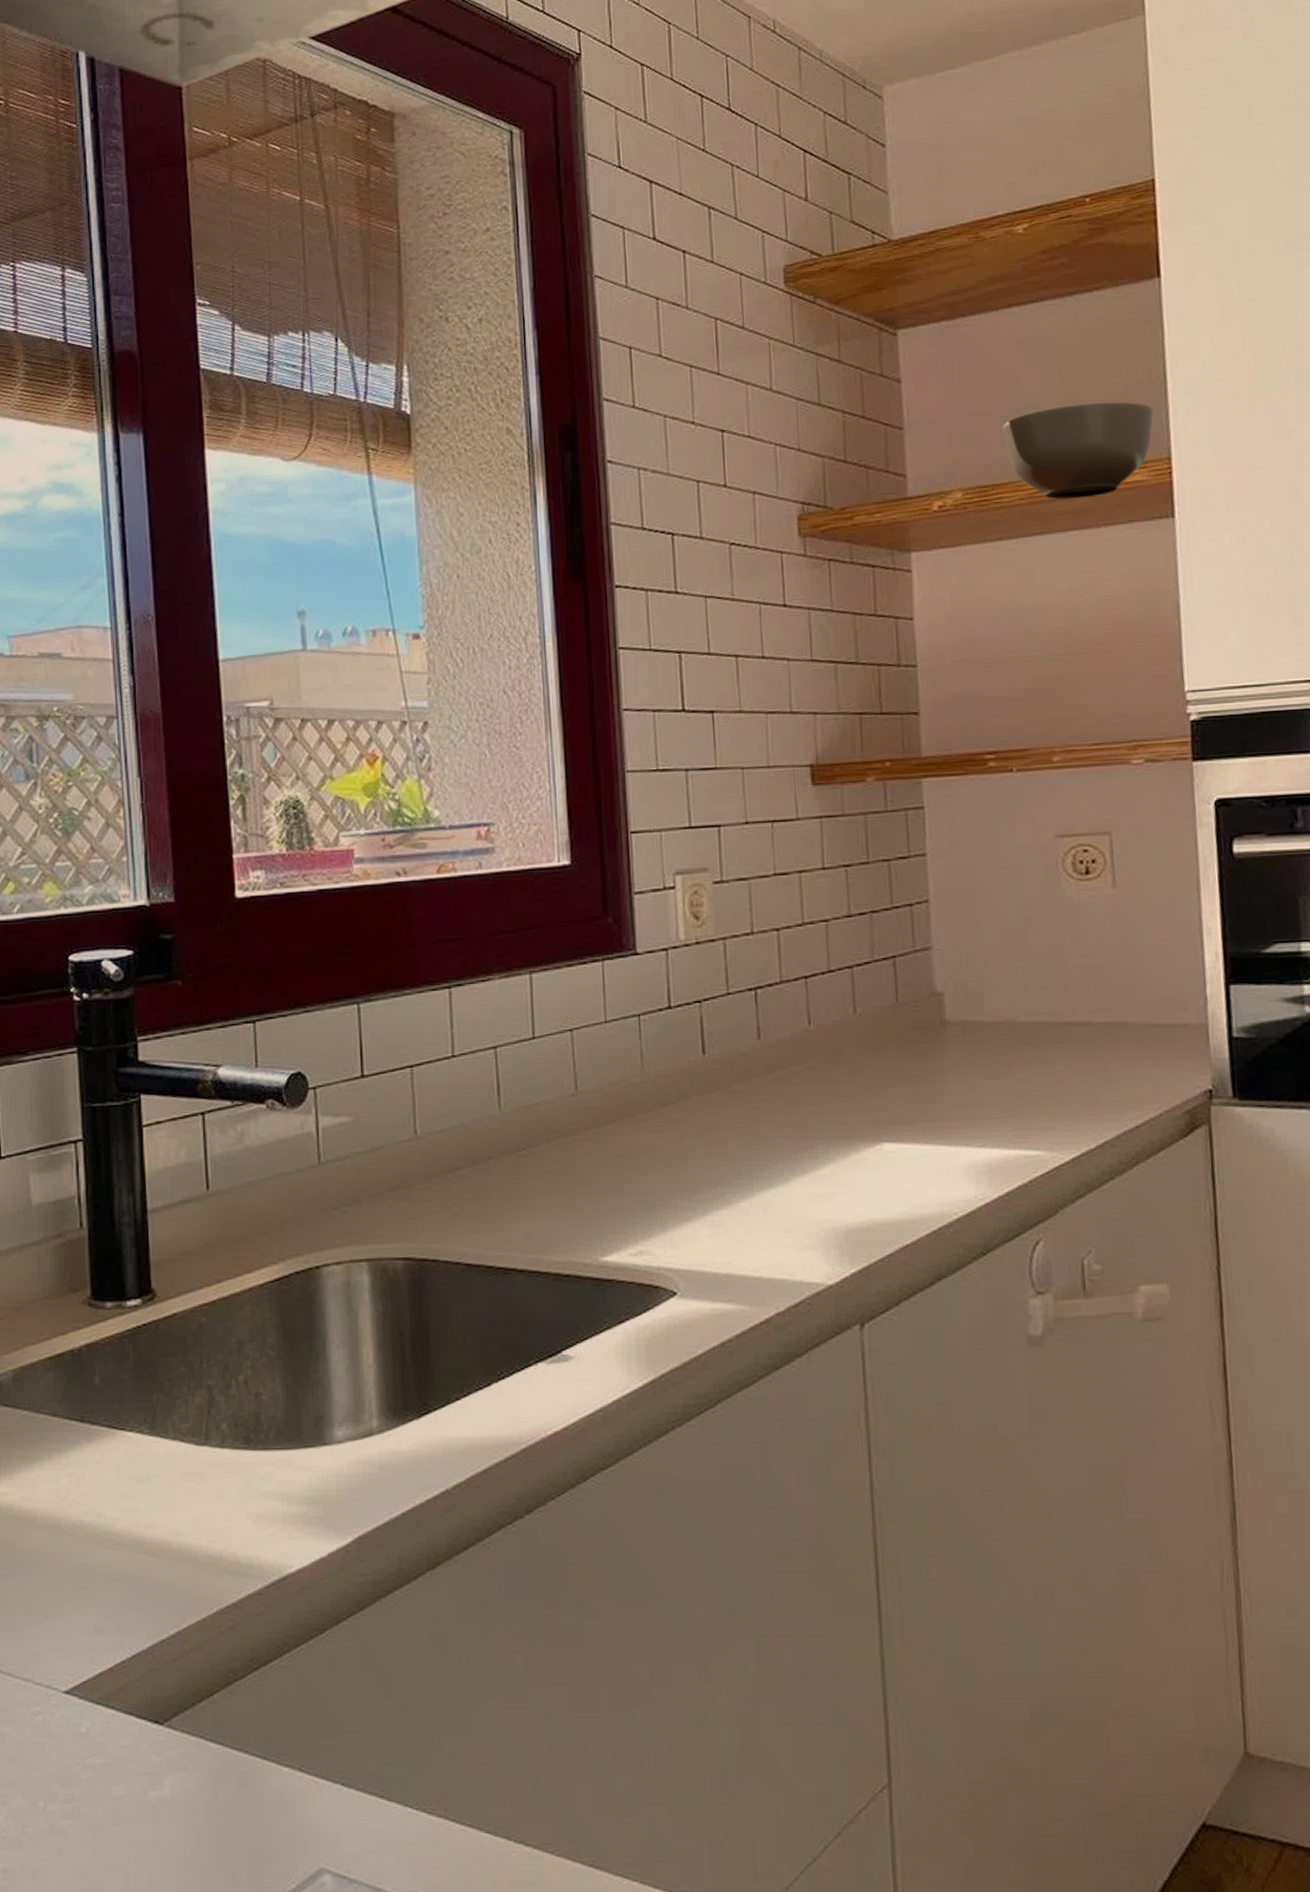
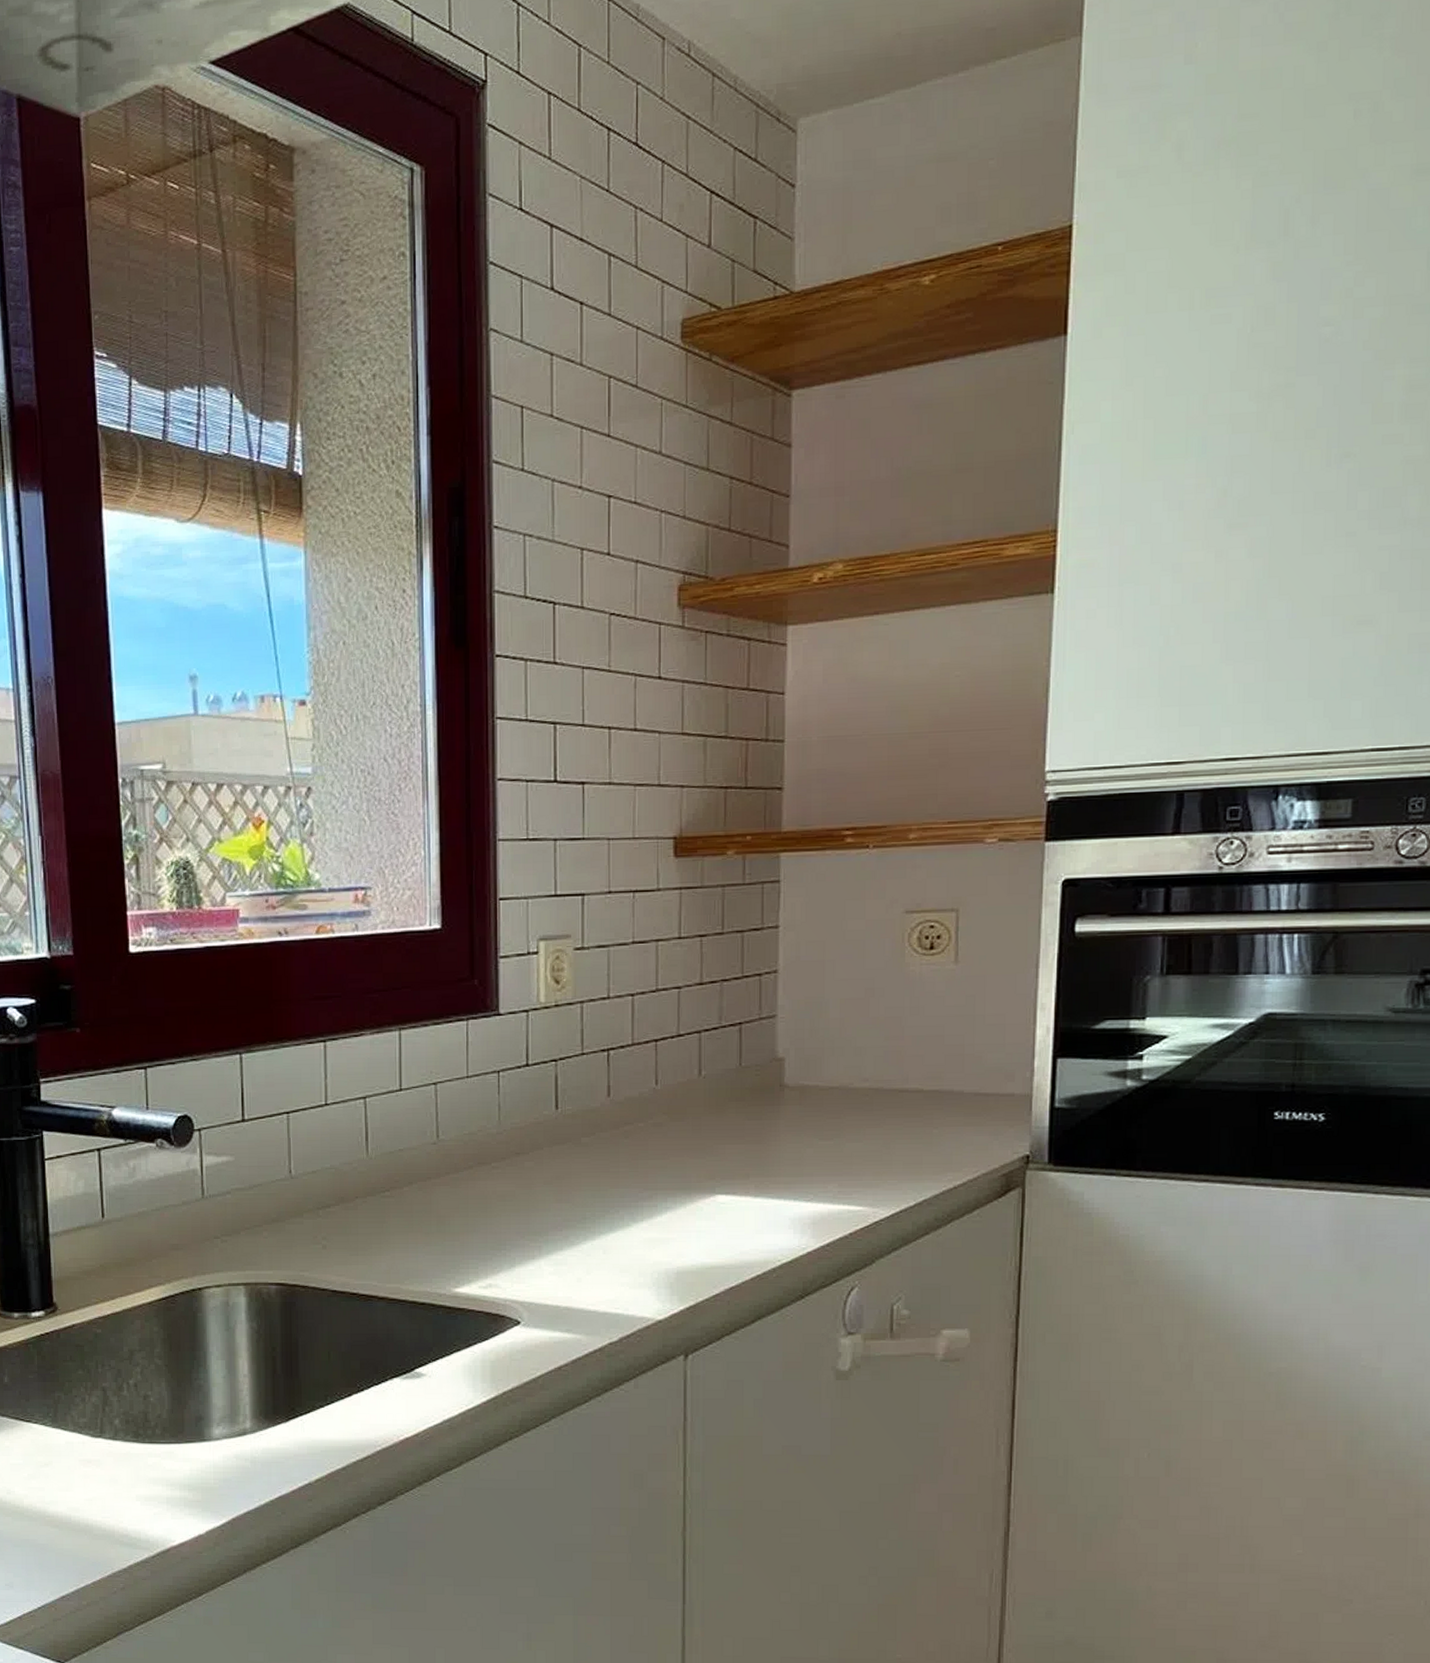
bowl: present [1002,402,1153,500] -> none [889,470,1044,573]

